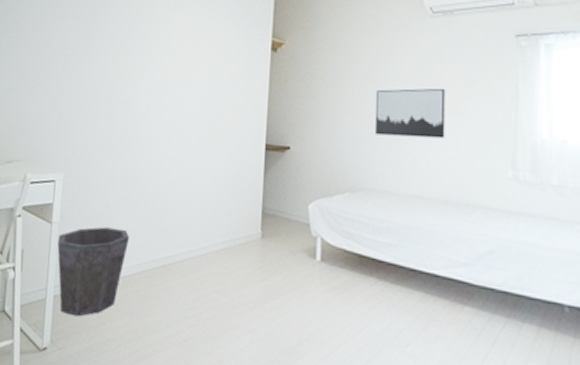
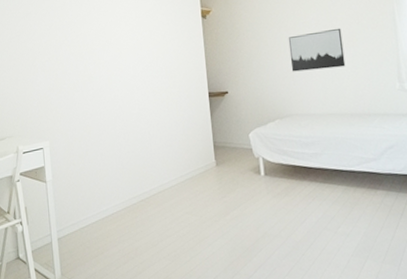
waste bin: present [57,227,129,317] -> none [53,177,112,252]

